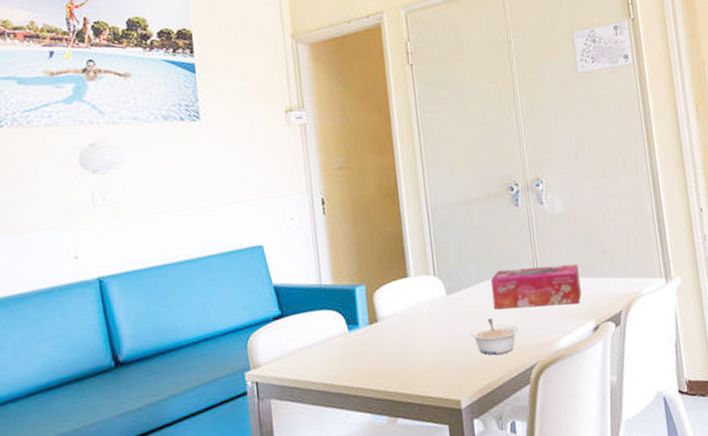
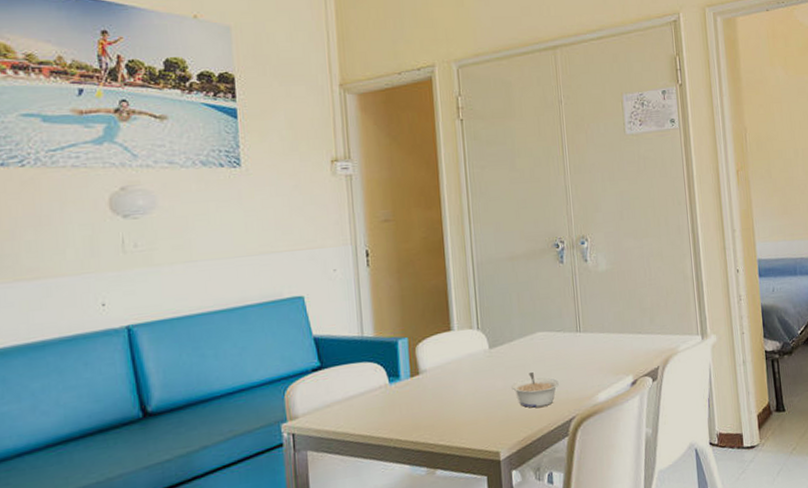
tissue box: present [490,263,582,310] -> none [533,320,621,364]

